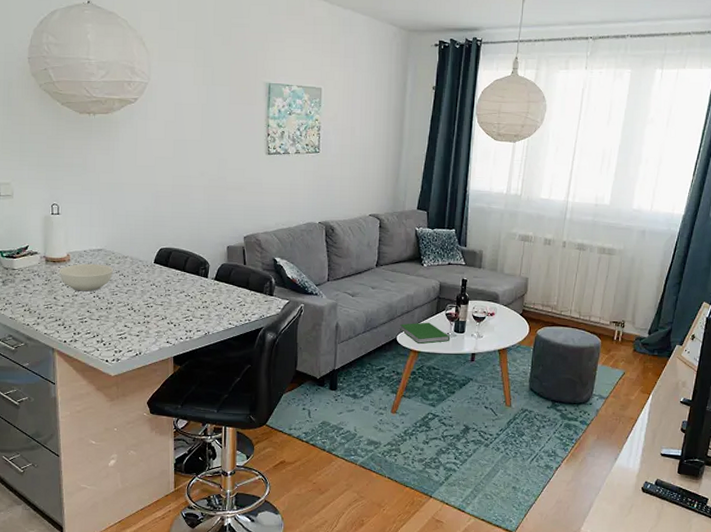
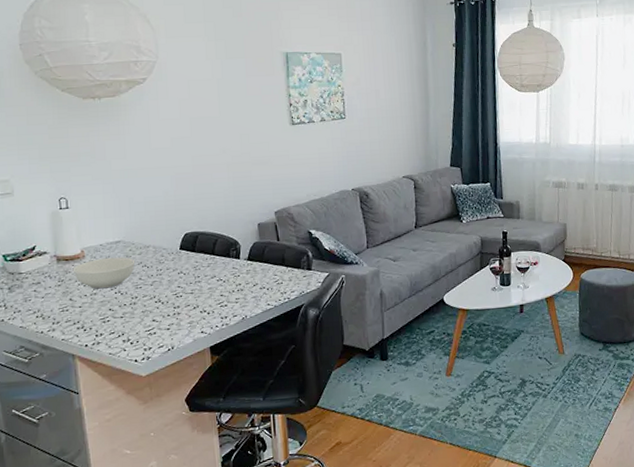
hardcover book: present [400,322,451,345] -> none [445,278,498,303]

